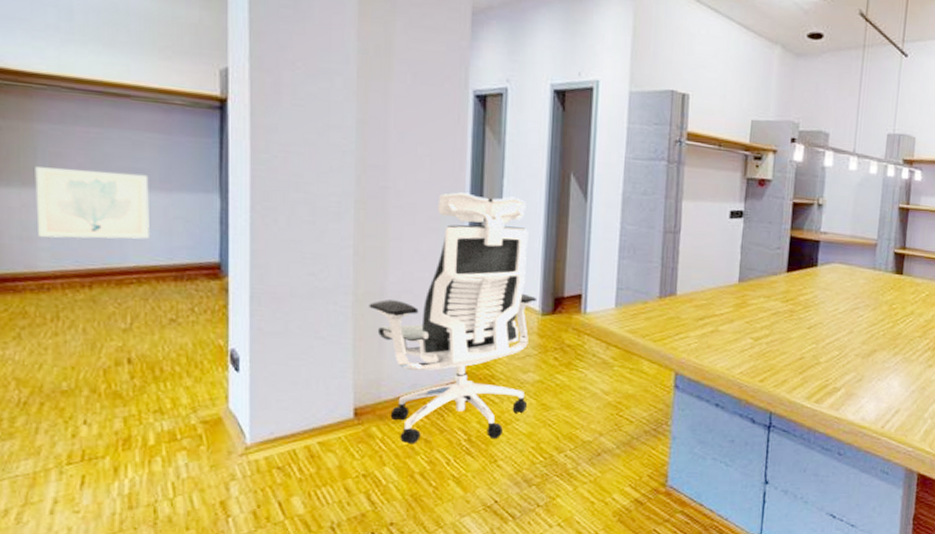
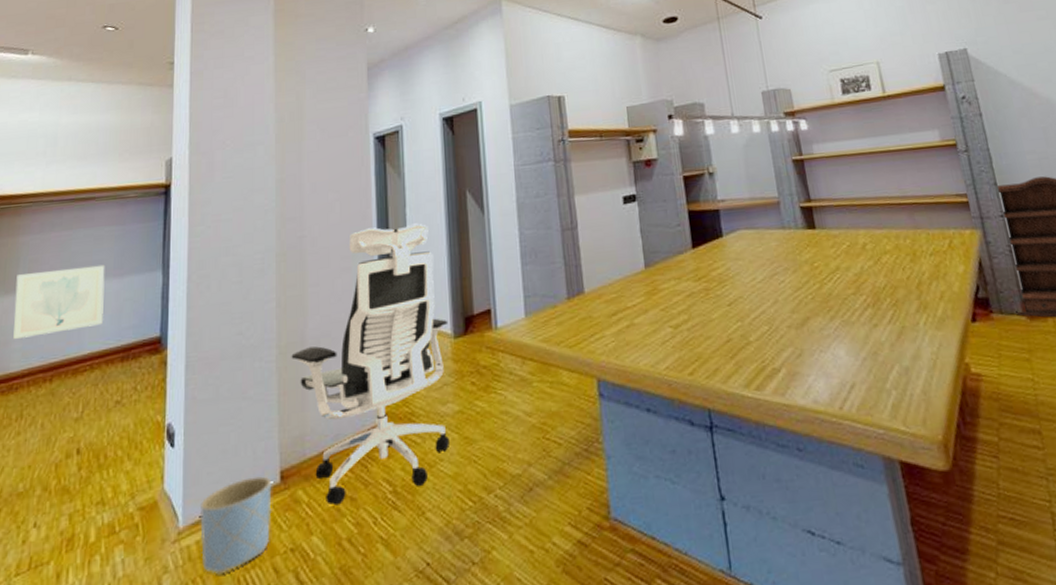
planter: none [268,409,345,488] -> present [199,476,272,575]

